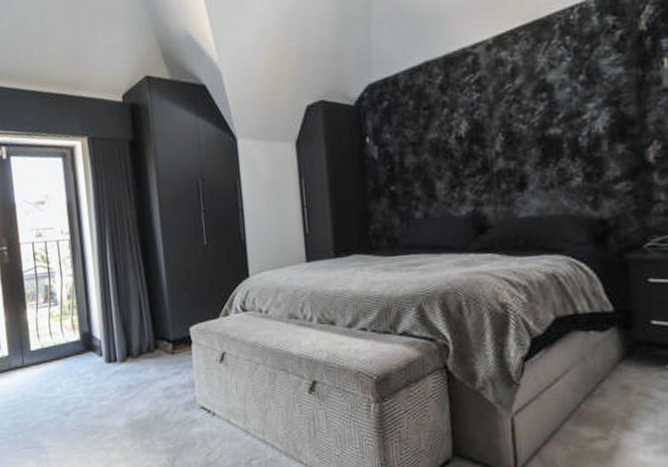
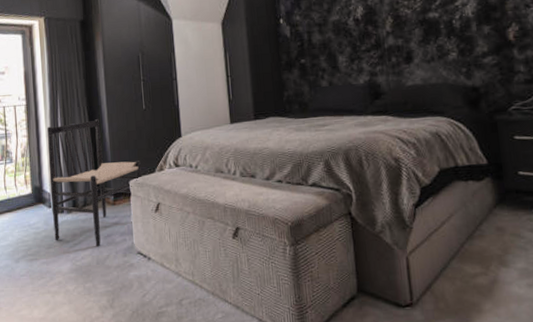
chair: none [94,256,204,399] -> present [46,119,142,246]

